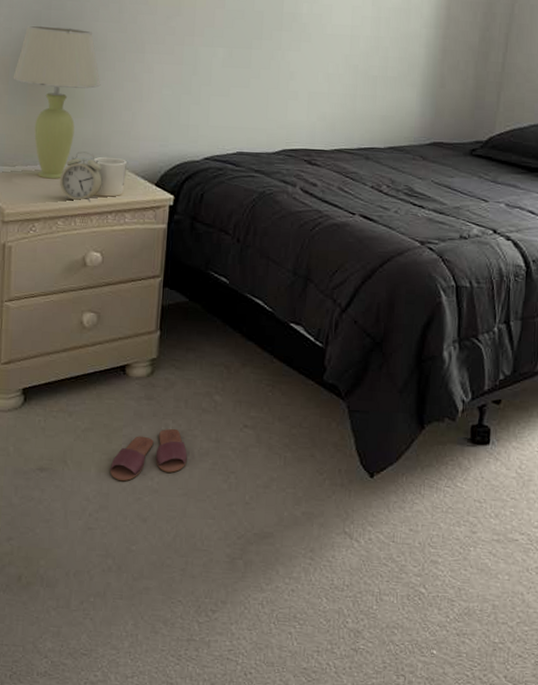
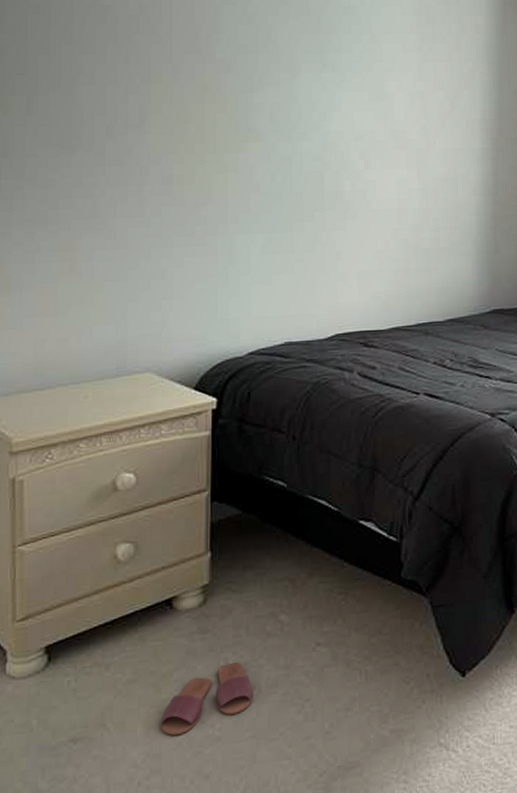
table lamp: present [13,25,101,179] -> none [15,226,123,397]
alarm clock: present [59,151,103,203] -> none [79,361,131,418]
mug: present [92,156,127,197] -> none [117,363,159,409]

